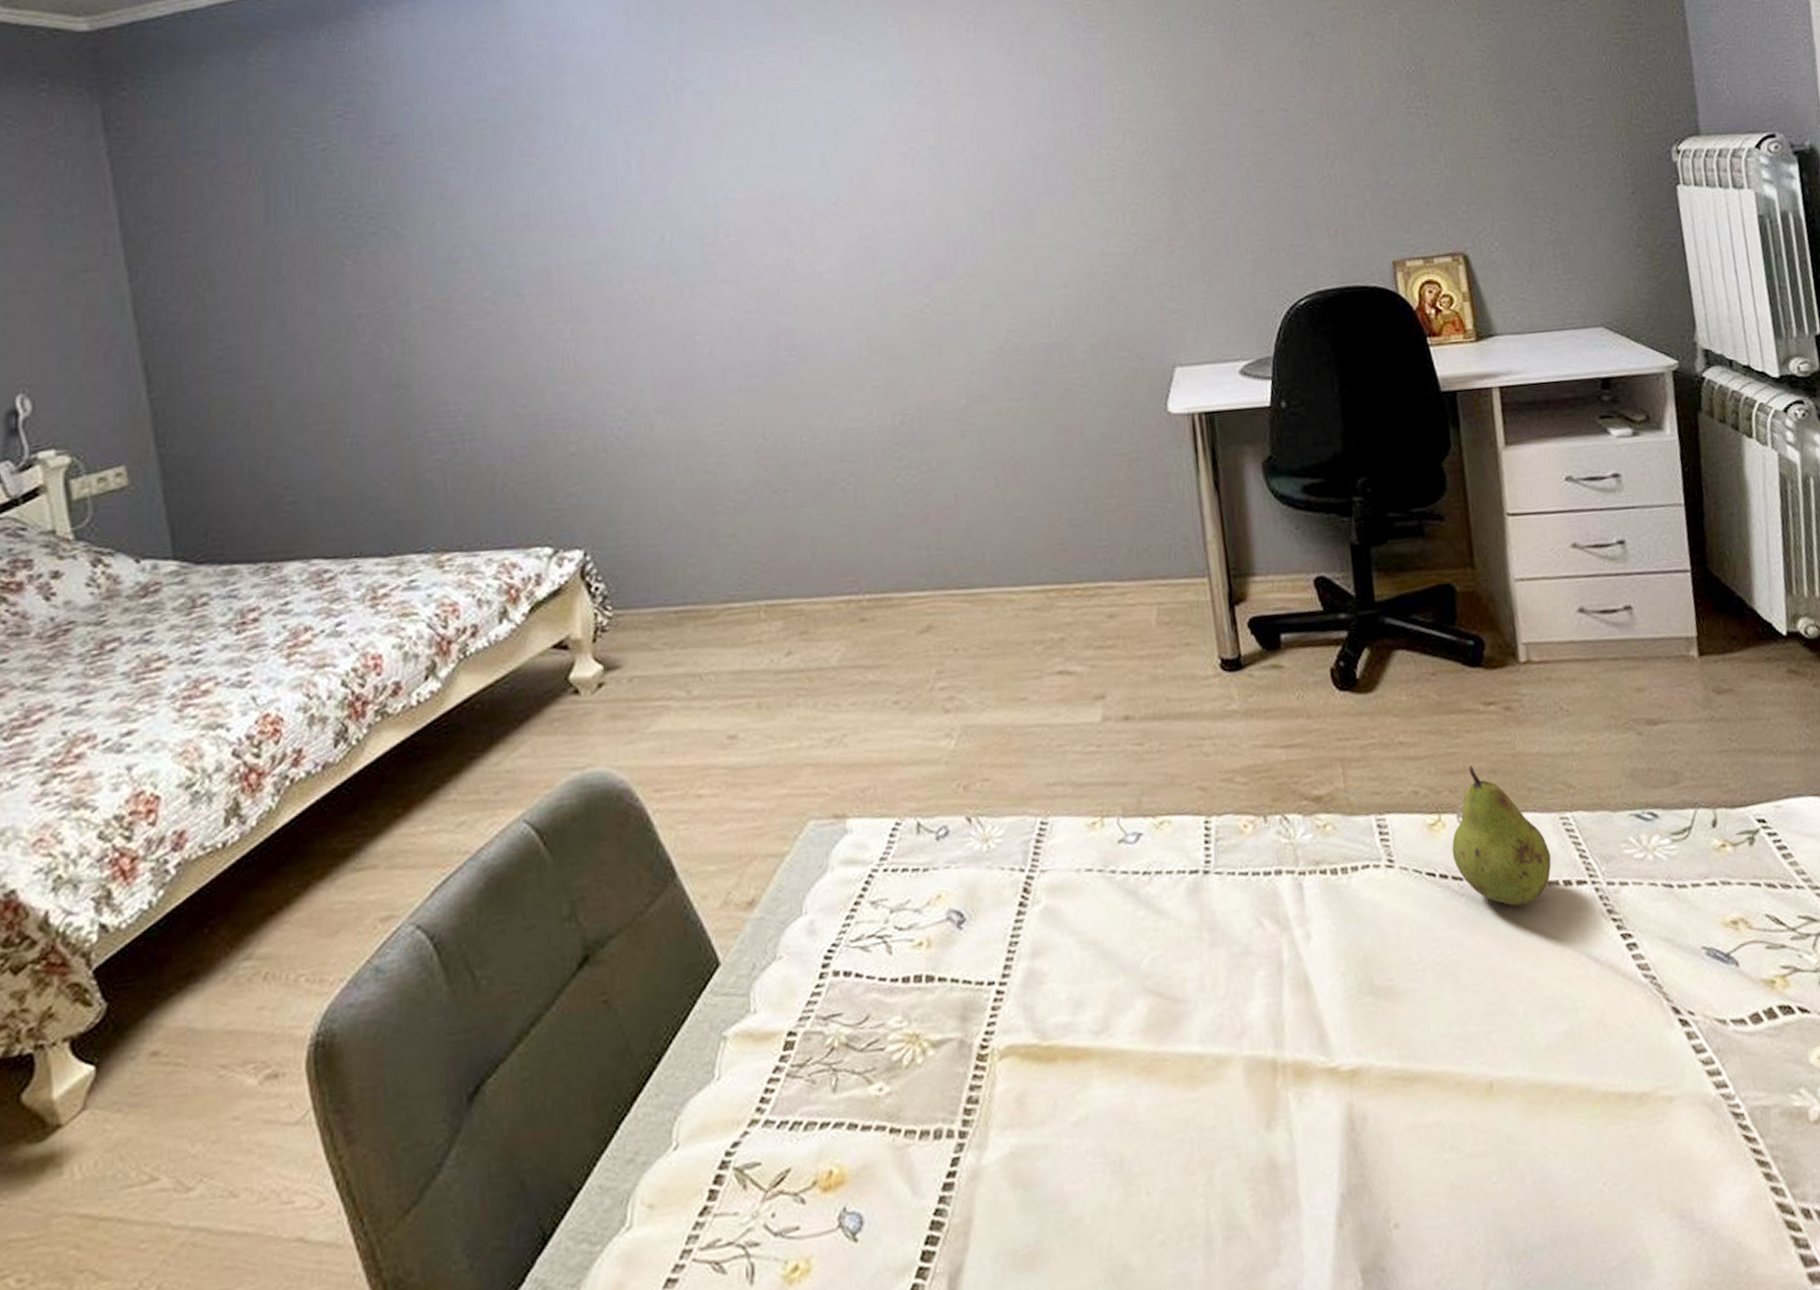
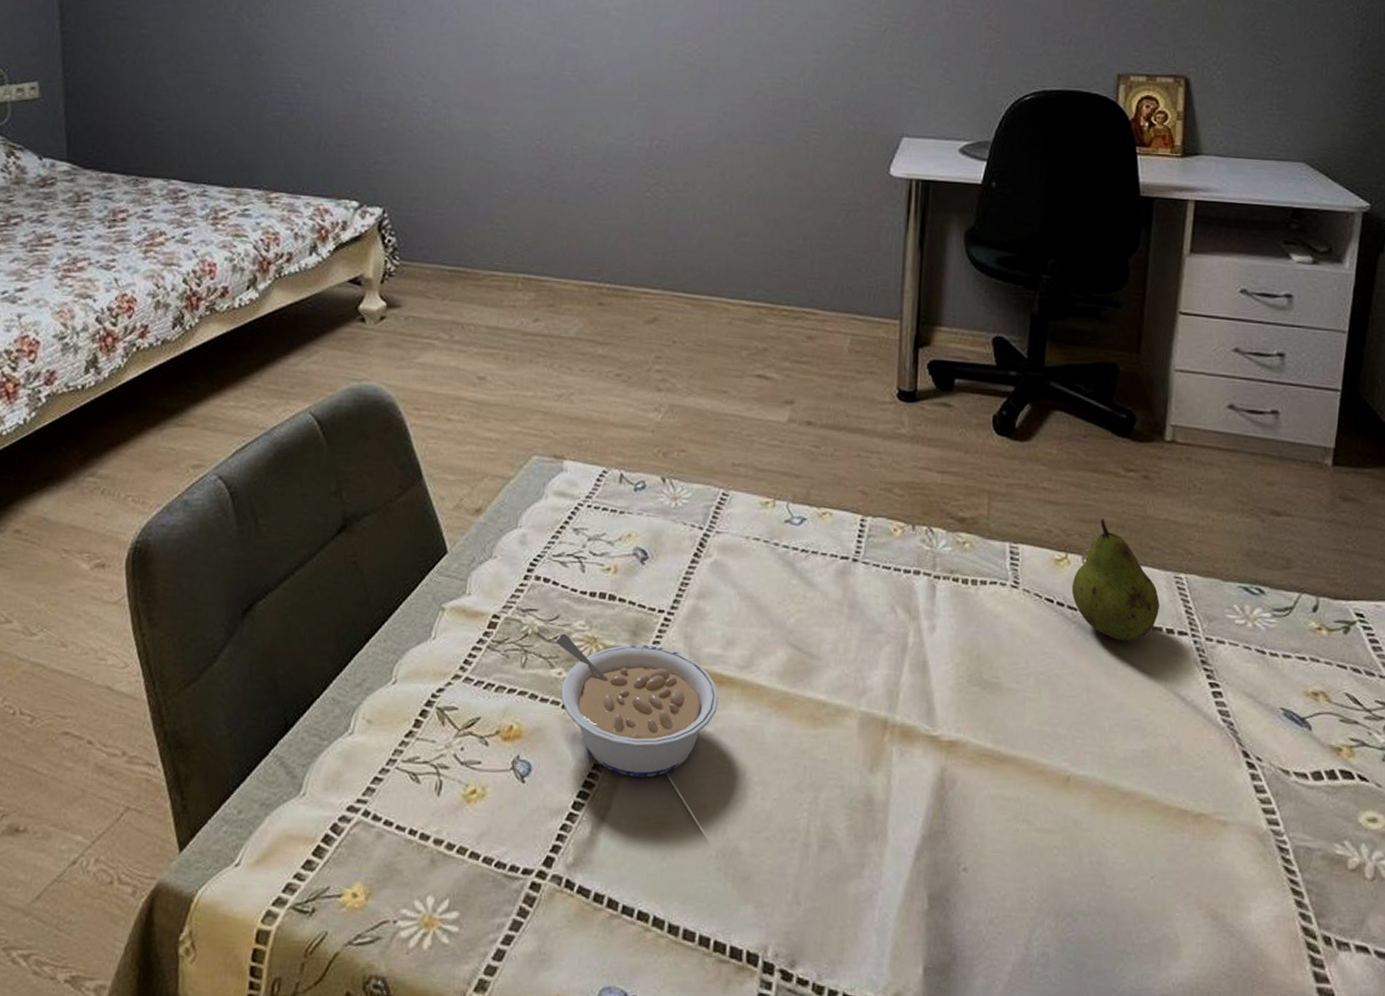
legume: none [870,1028,1077,1203] -> present [556,633,719,778]

